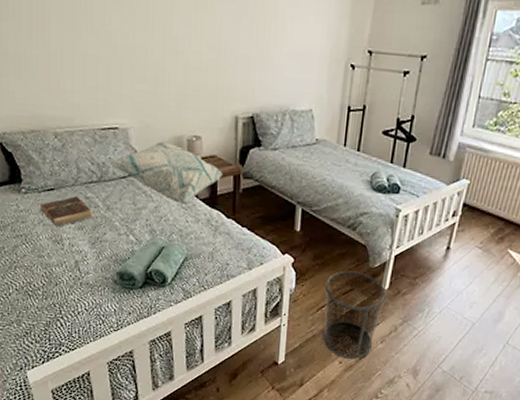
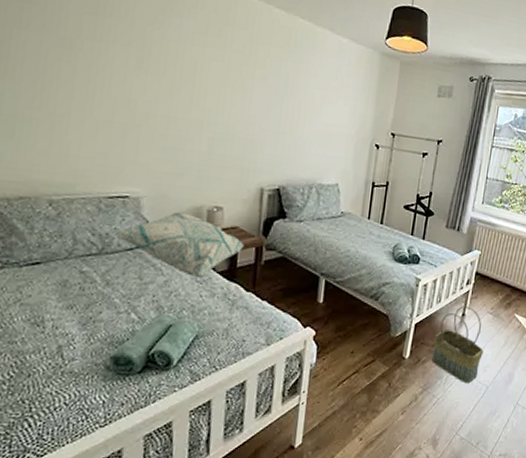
book: present [41,196,93,227] -> none [19,270,88,307]
waste bin: present [322,270,386,360] -> none [343,341,407,436]
basket: none [412,239,470,319] -> present [431,306,483,384]

